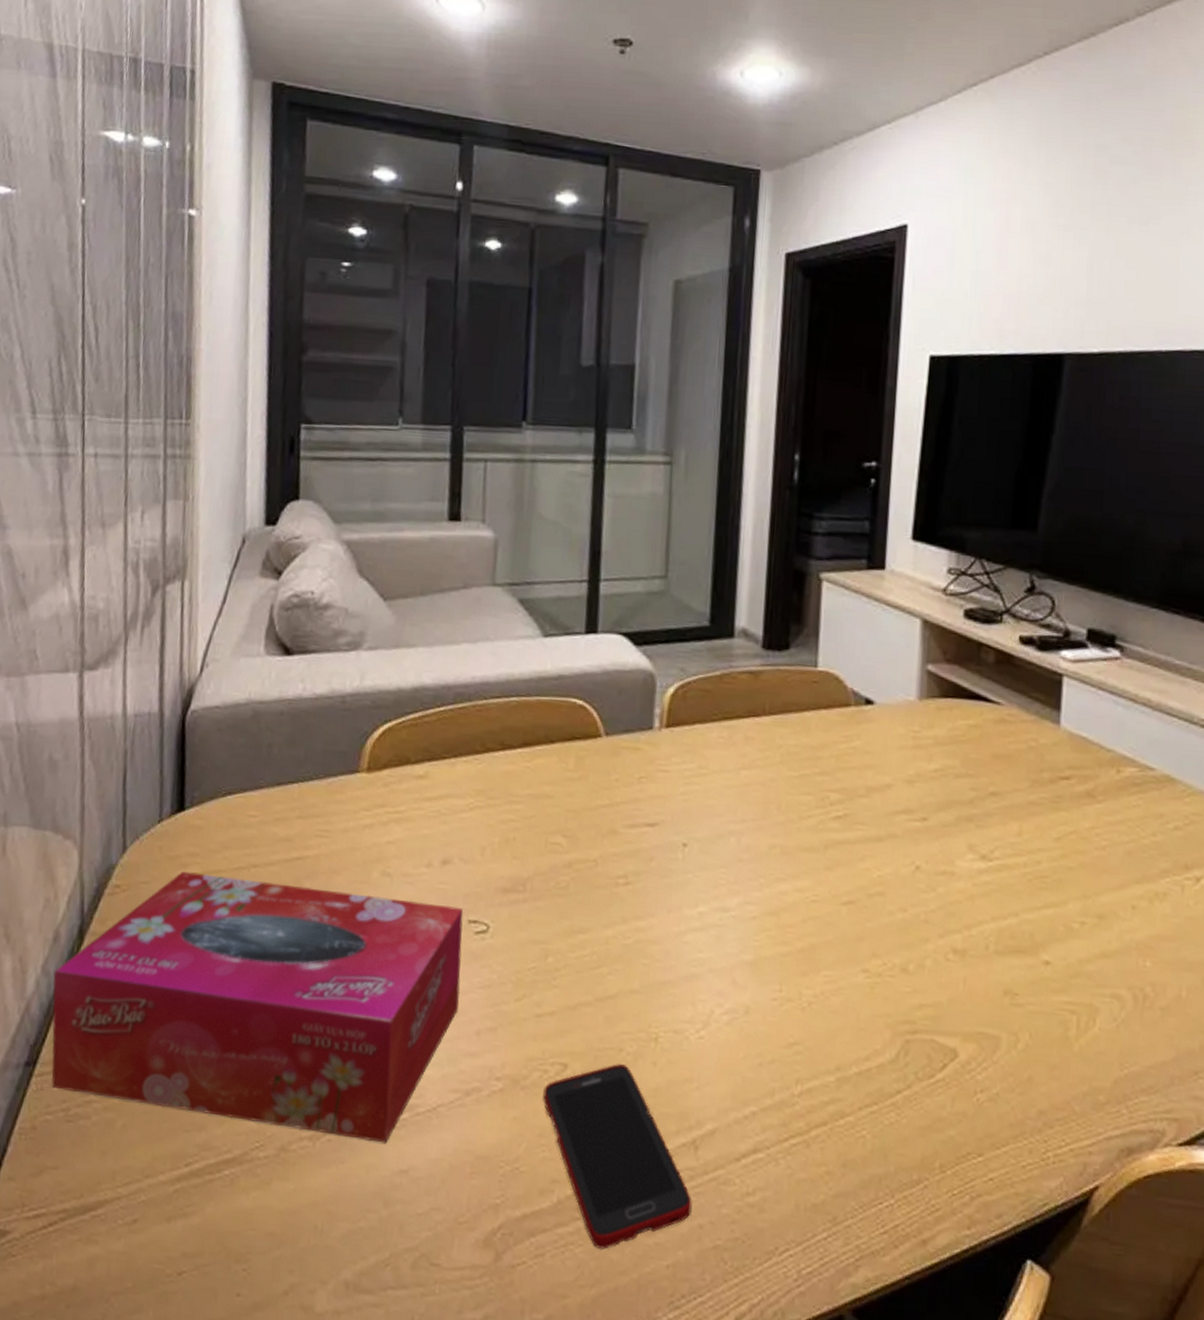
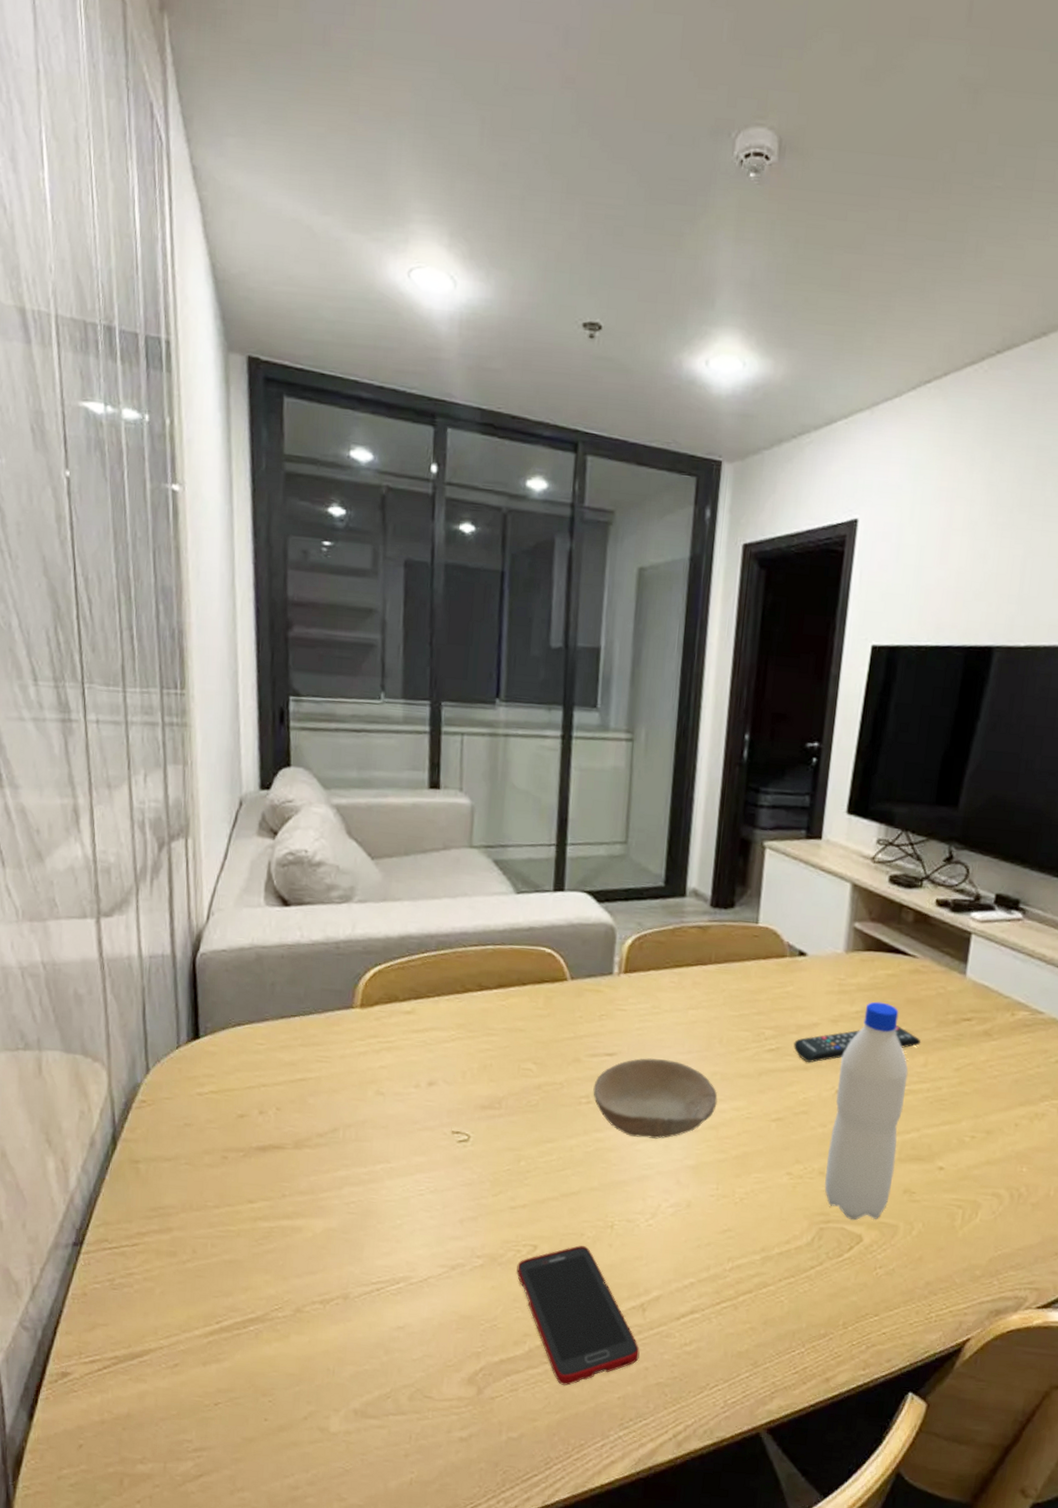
tissue box: present [51,872,464,1144] -> none [92,1090,448,1306]
bowl: none [632,828,778,928] -> present [593,1058,718,1139]
remote control: none [864,786,1013,833] -> present [793,1025,921,1063]
water bottle: none [908,757,1000,1030] -> present [824,1001,909,1220]

